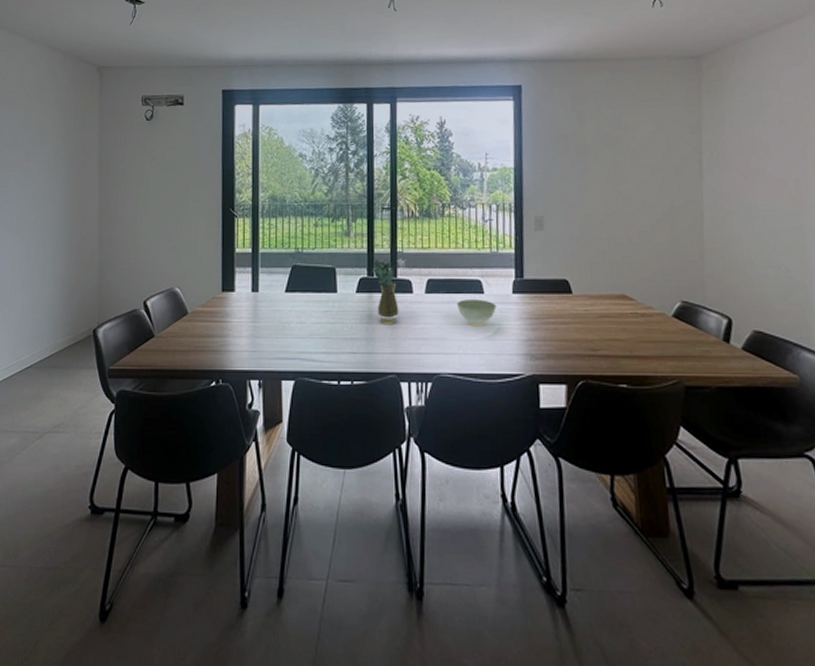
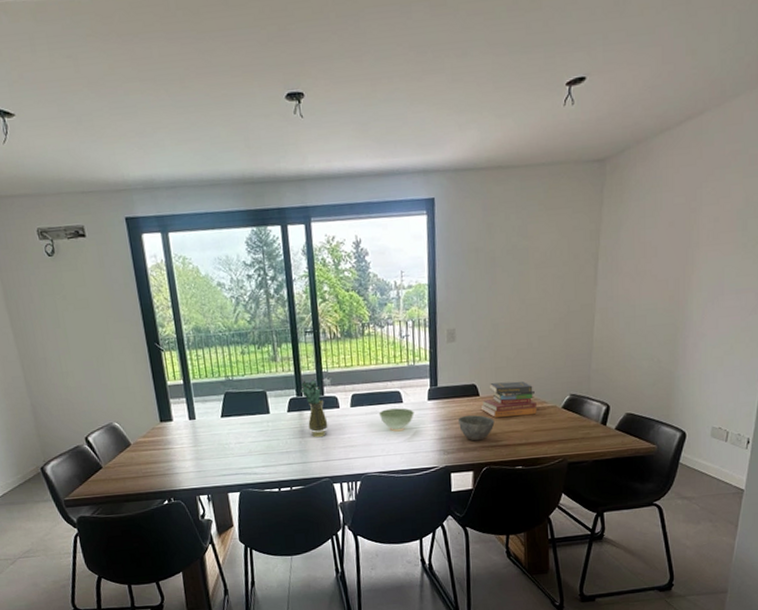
bowl: none [548,316,591,347] -> present [458,415,495,441]
books: none [574,279,642,322] -> present [480,381,537,418]

